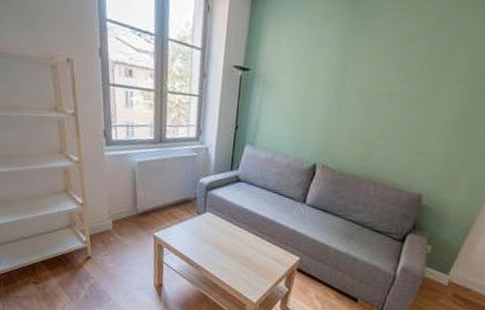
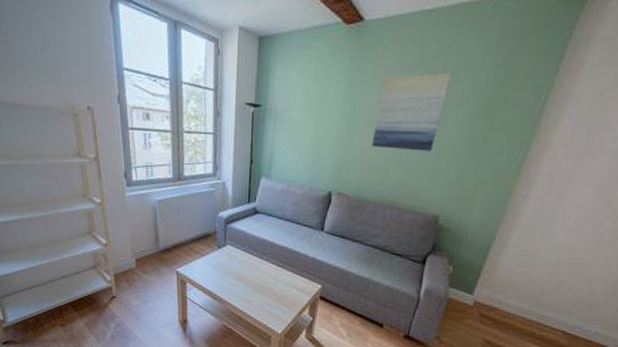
wall art: none [361,47,450,129] -> present [372,73,452,152]

